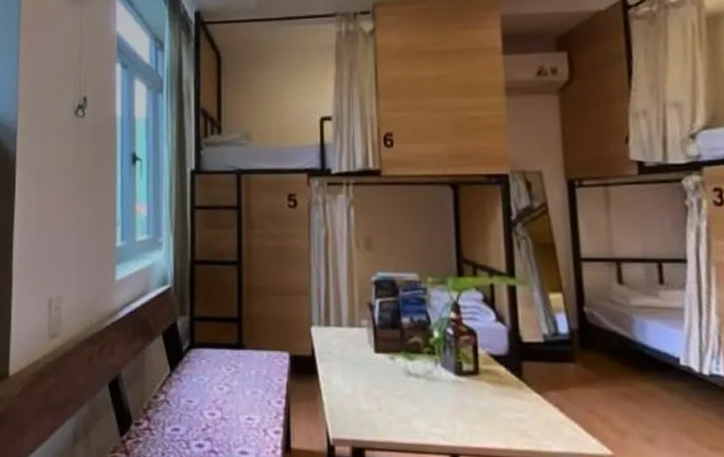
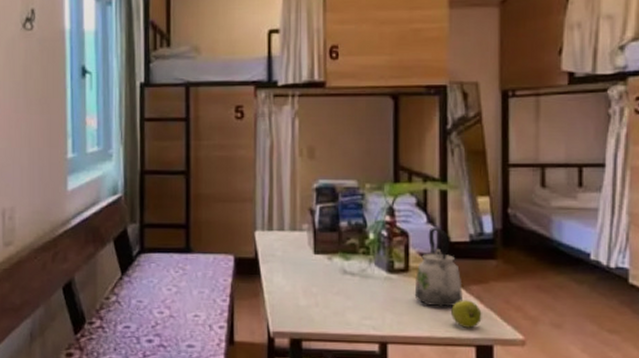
kettle: none [486,326,540,416] -> present [414,228,463,307]
apple: none [528,408,564,440] -> present [451,300,482,328]

